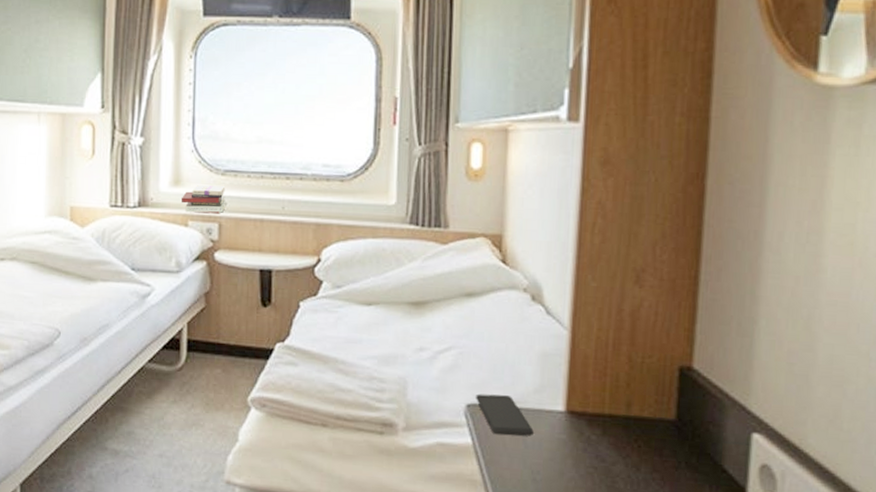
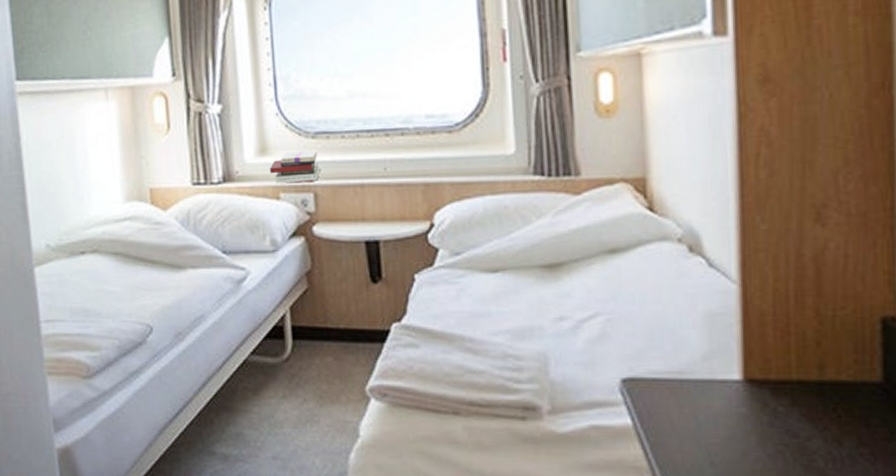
mobile phone: present [476,393,534,436] -> none [632,366,706,413]

